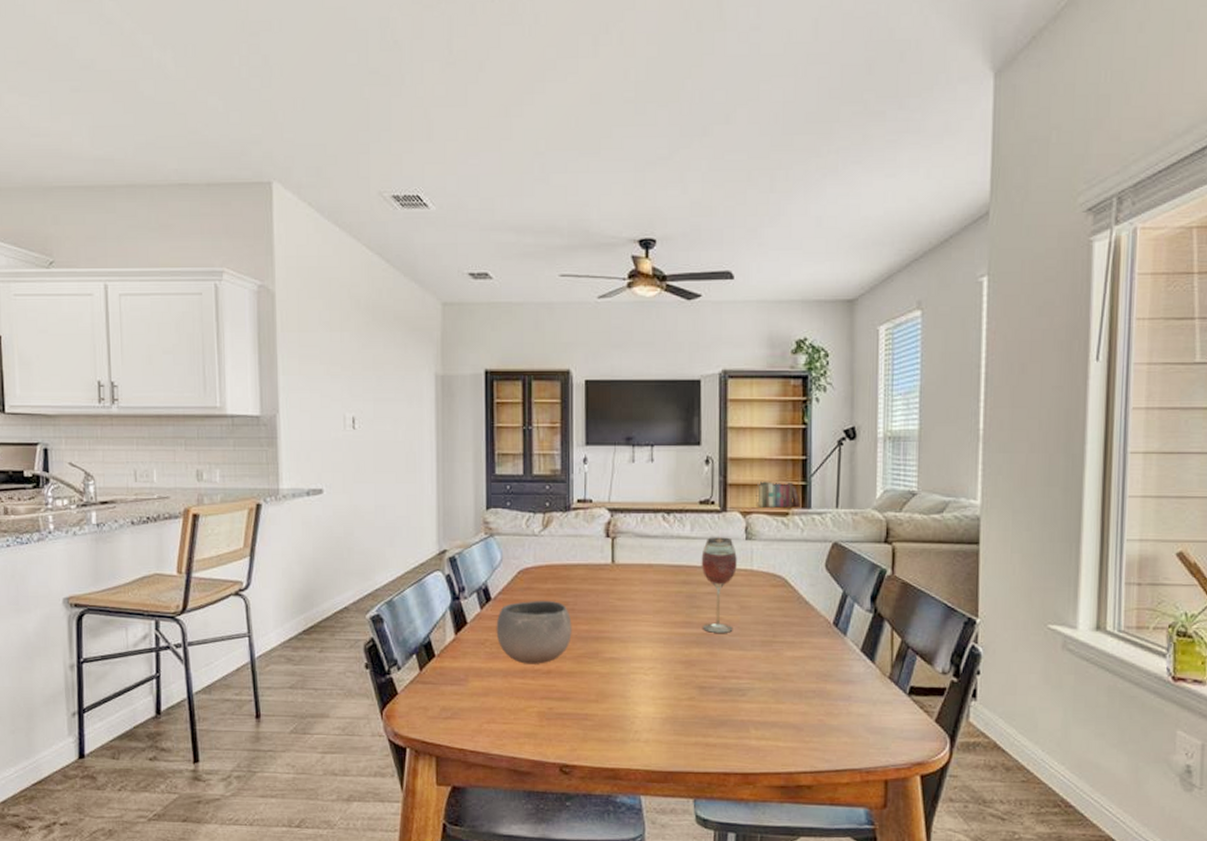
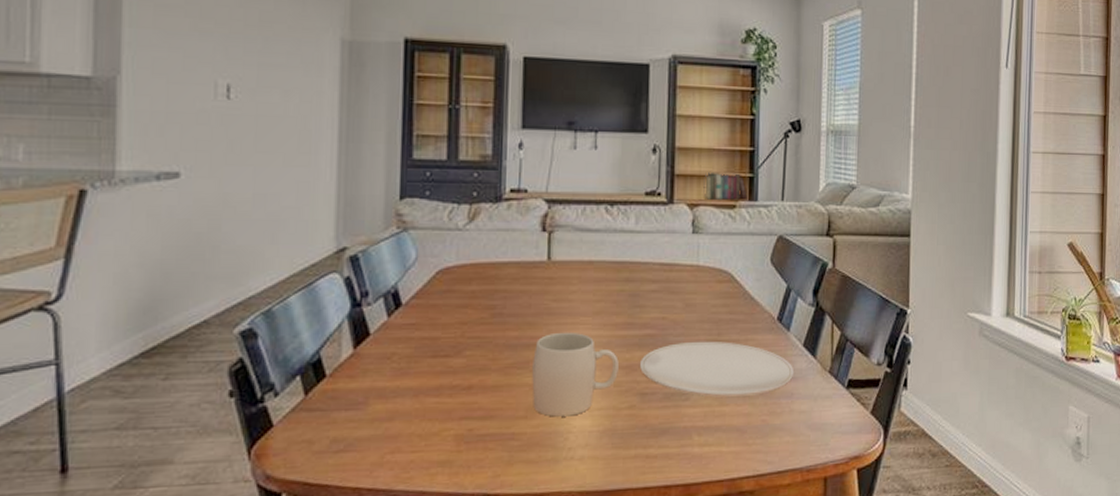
bowl: present [496,601,572,664] -> none [406,305,499,380]
mug: none [601,627,678,703] -> present [532,332,619,417]
plate: none [698,641,852,696] -> present [640,341,795,397]
wineglass: present [701,537,737,633] -> none [645,231,683,334]

